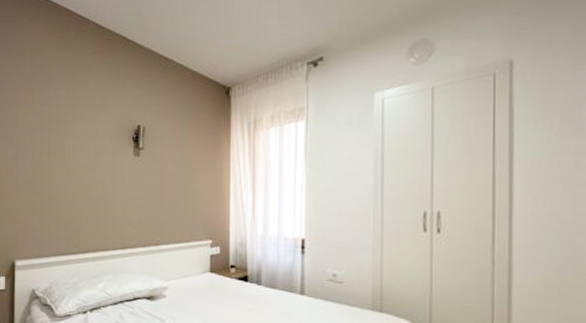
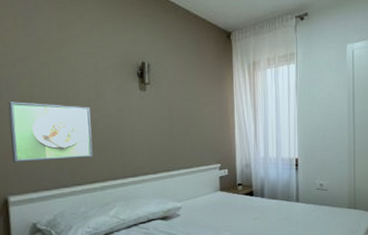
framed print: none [21,168,87,227] -> present [8,102,93,162]

